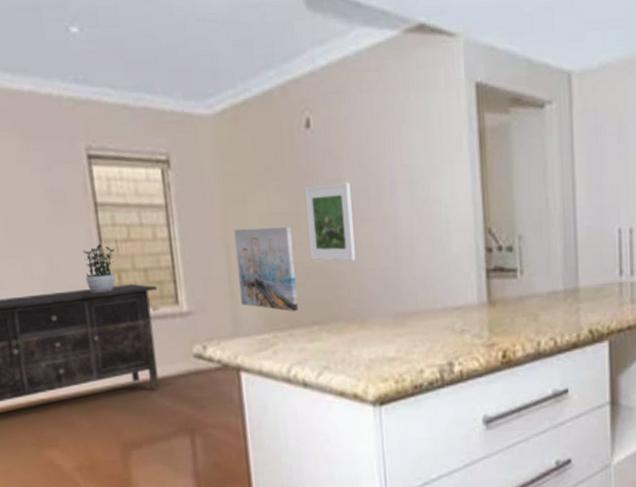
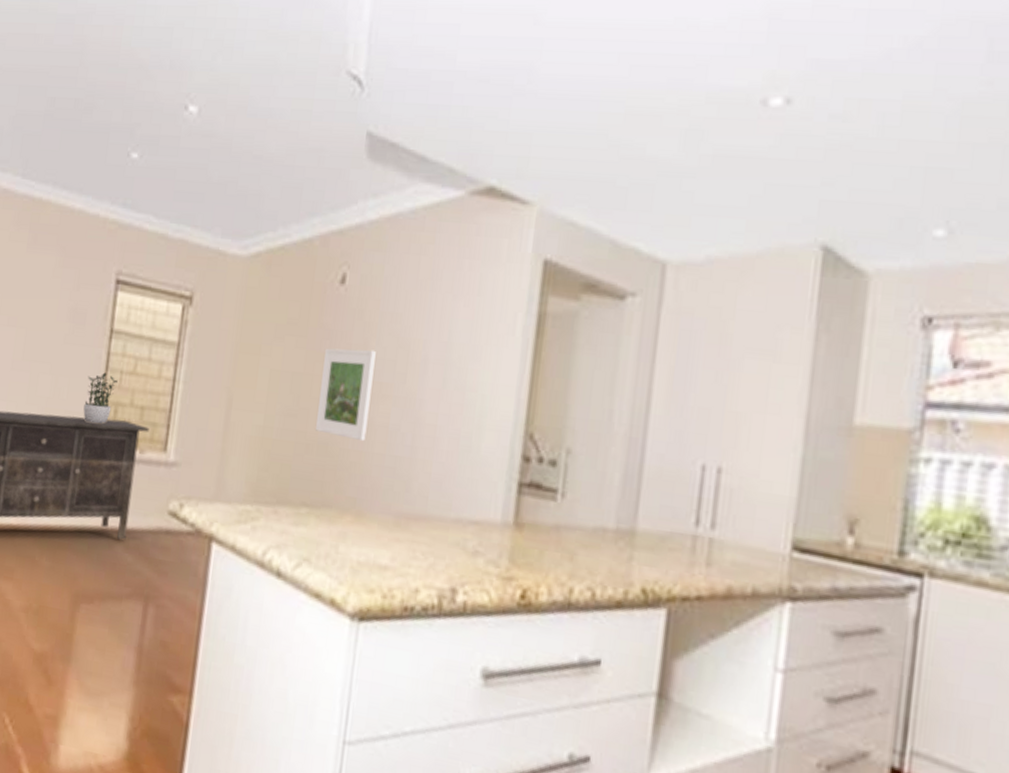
wall art: present [234,227,298,312] -> none [230,381,301,487]

